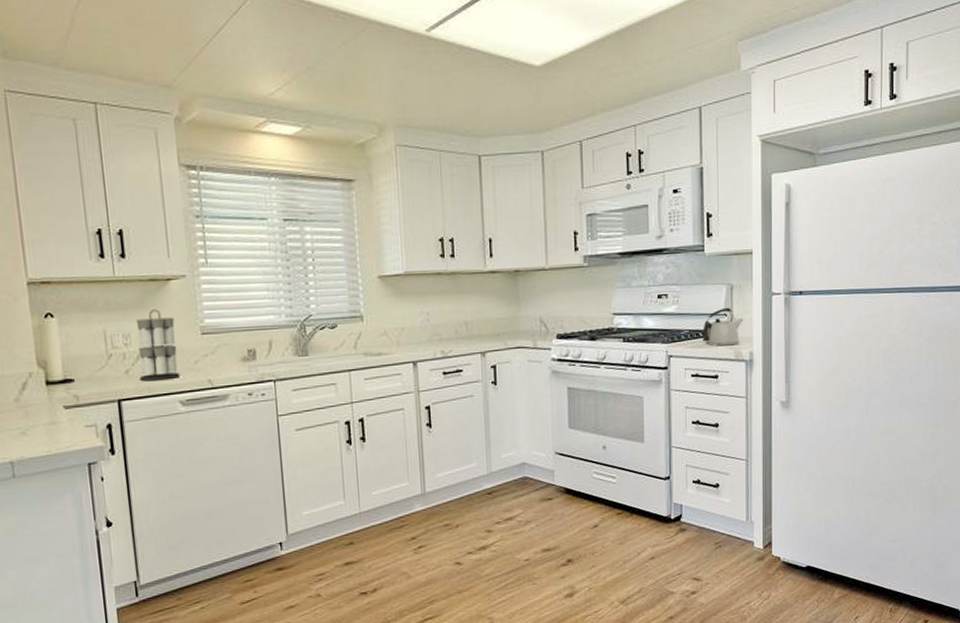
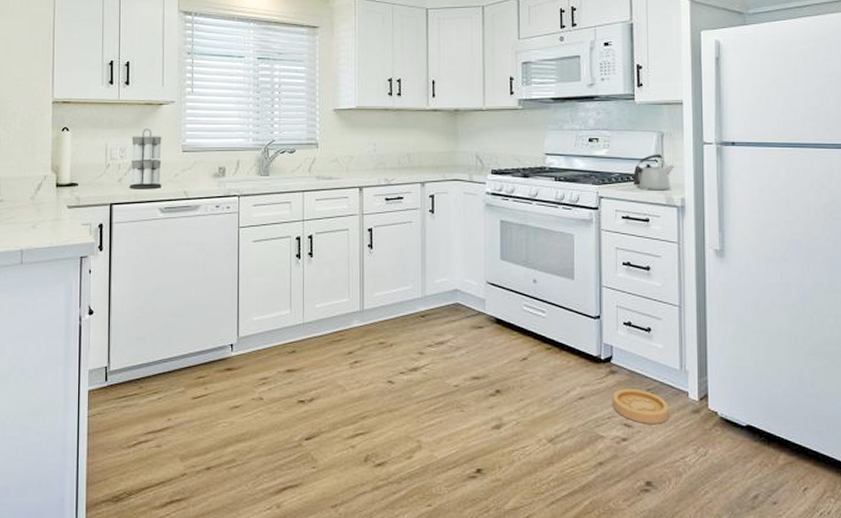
pet bowl: none [682,544,736,576] -> present [612,389,669,425]

